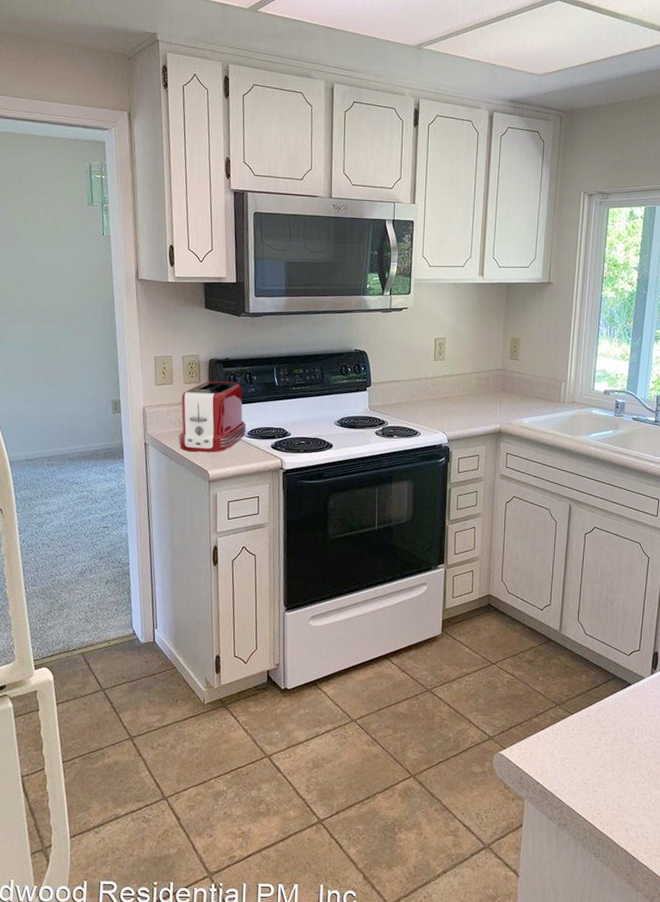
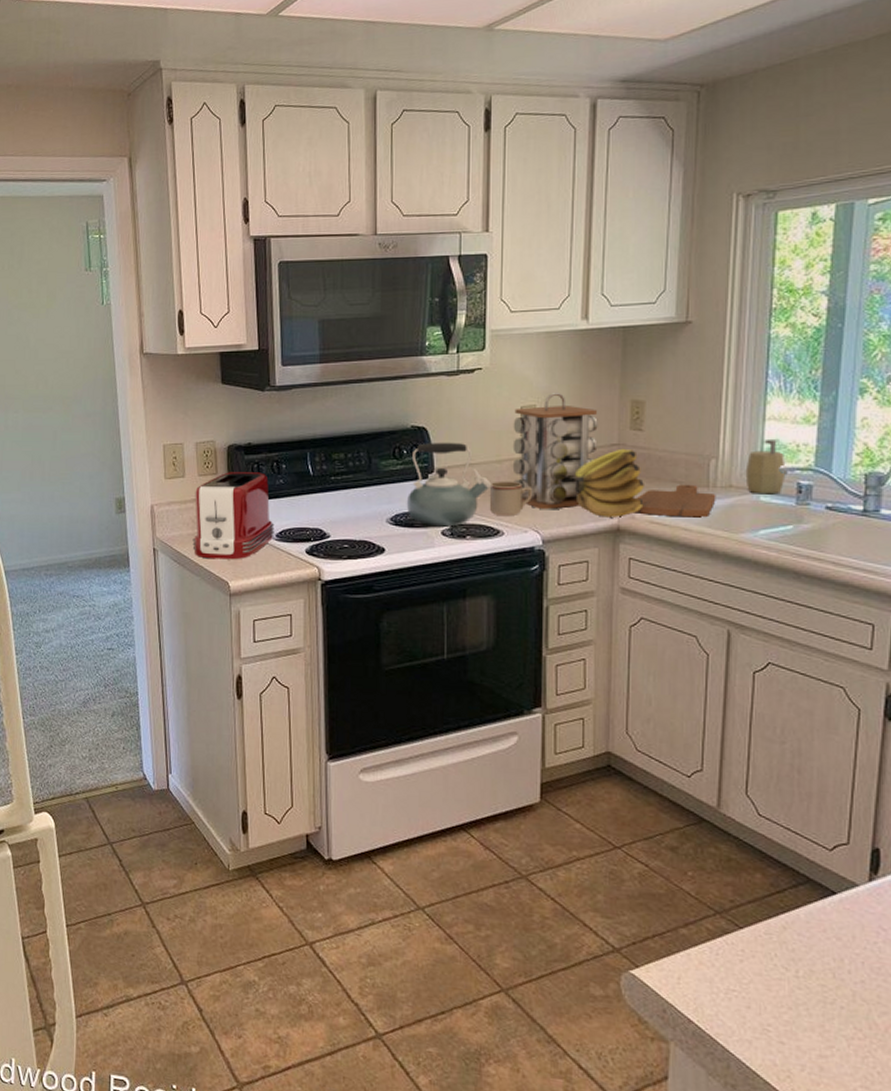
kettle: none [349,363,413,428] -> present [406,442,492,527]
mug: none [410,394,442,421] -> present [489,481,533,517]
spice rack: none [428,328,488,416] -> present [512,391,598,509]
banana: none [471,372,518,423] -> present [574,448,644,518]
cutting board: none [512,400,565,424] -> present [636,484,716,518]
soap dispenser: none [583,370,609,409] -> present [745,440,786,495]

